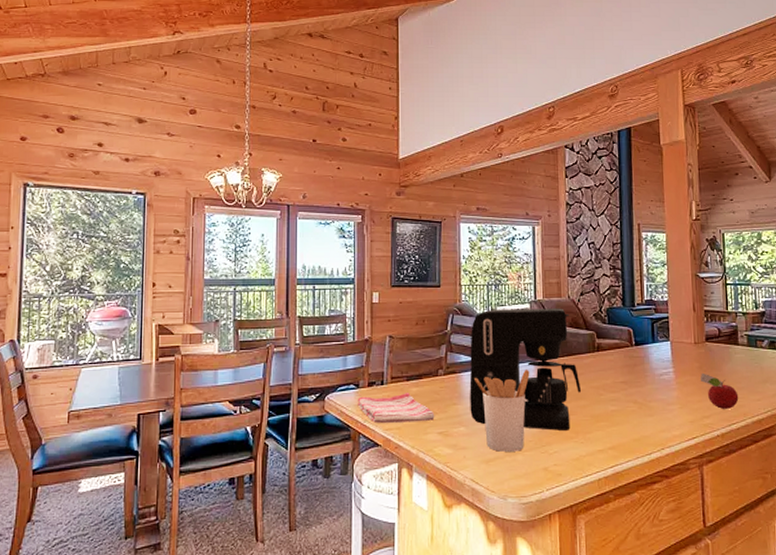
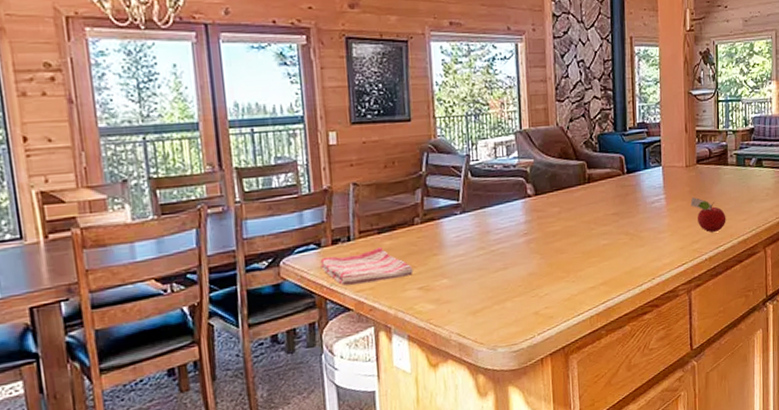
coffee maker: present [469,308,581,431] -> none [449,137,571,273]
utensil holder: present [474,369,530,452] -> none [456,208,517,301]

